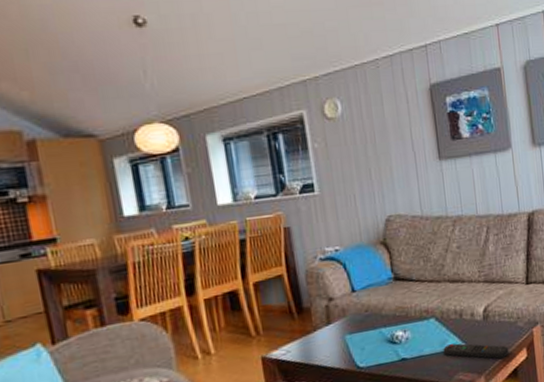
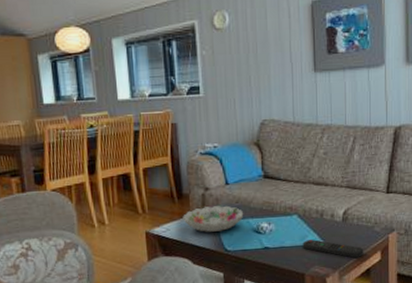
decorative bowl: none [305,315,376,350] -> present [183,205,244,232]

